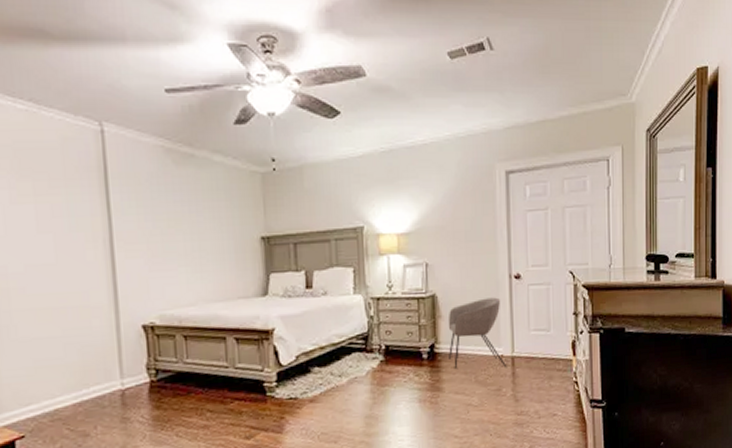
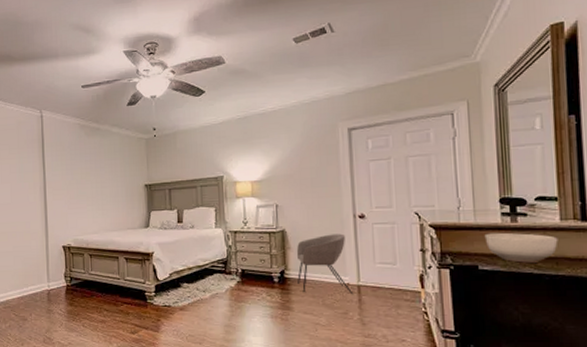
bowl: none [631,291,692,323] -> present [484,232,558,263]

